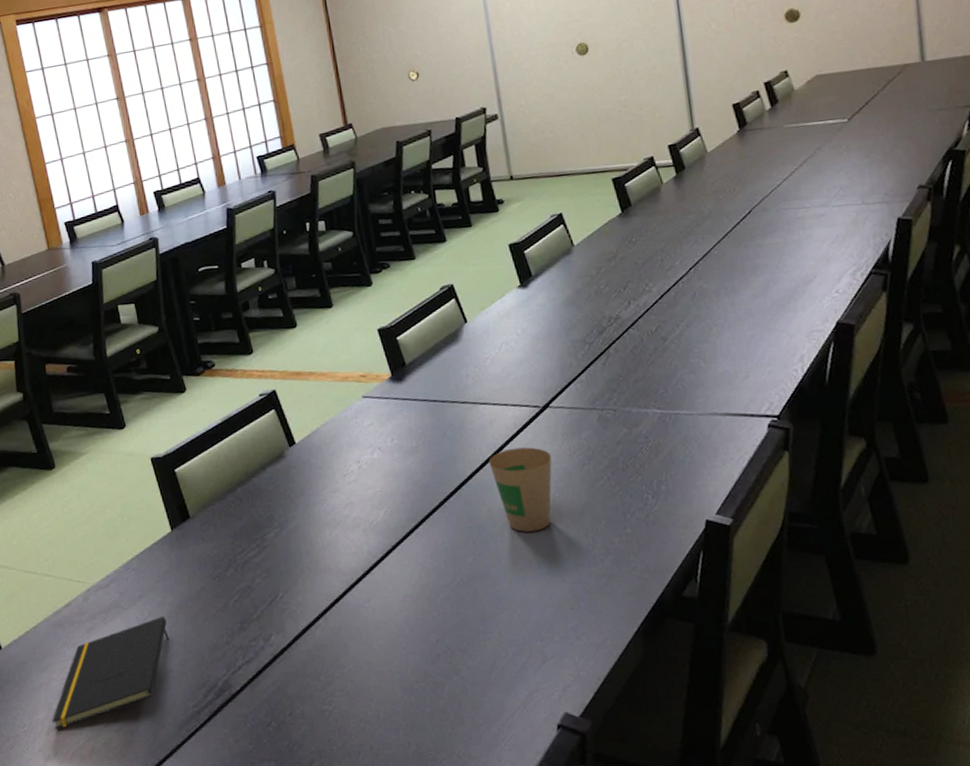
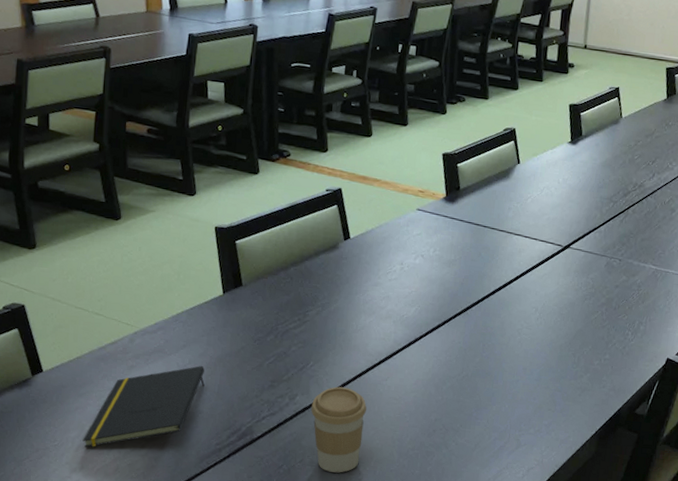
coffee cup: none [290,617,358,723] -> present [311,386,367,473]
paper cup: present [488,447,552,532] -> none [510,275,562,346]

